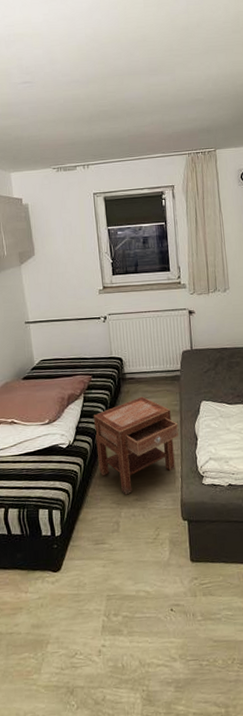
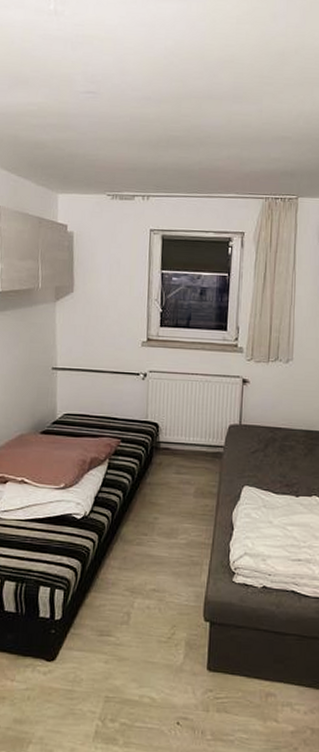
nightstand: present [93,396,179,495] -> none [115,471,213,583]

